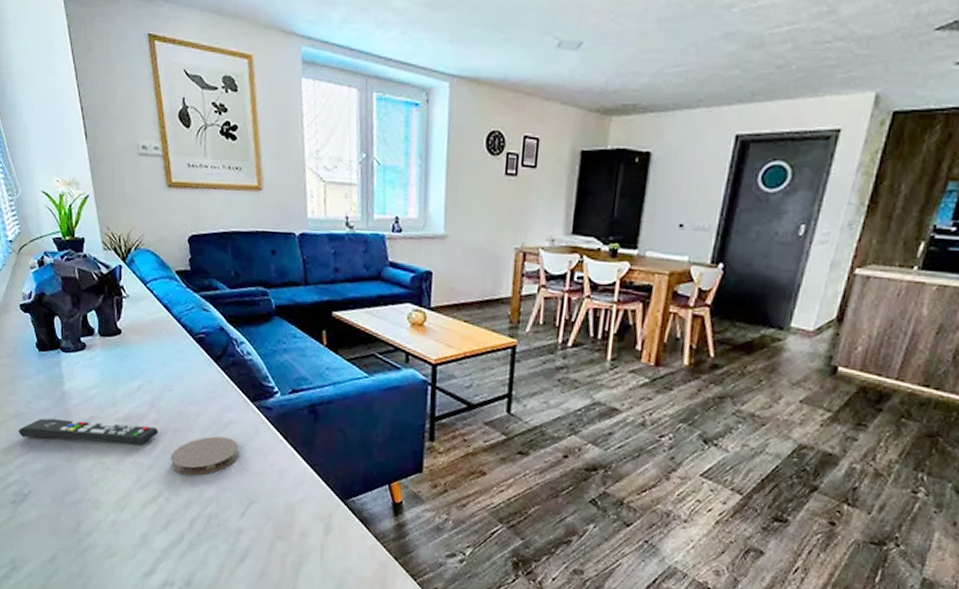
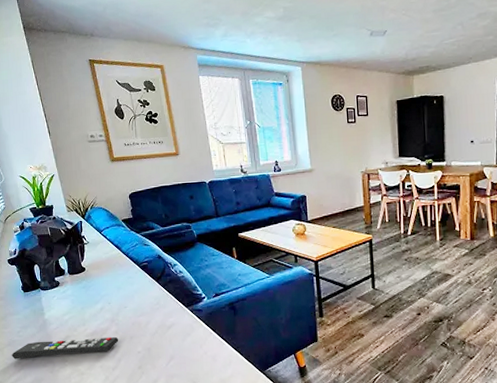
coaster: present [170,436,239,476] -> none [129,336,181,370]

